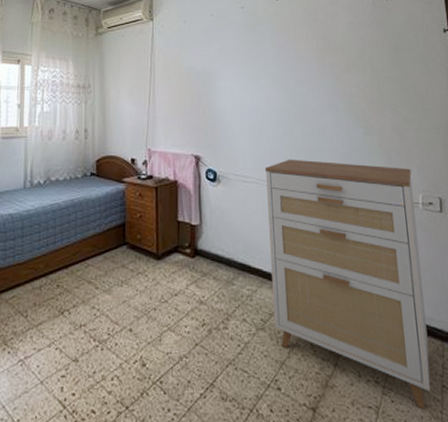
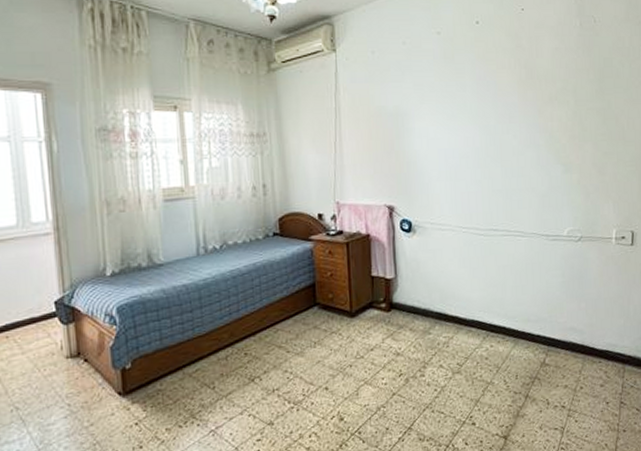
chest of drawers: present [264,159,431,410] -> none [462,202,611,425]

